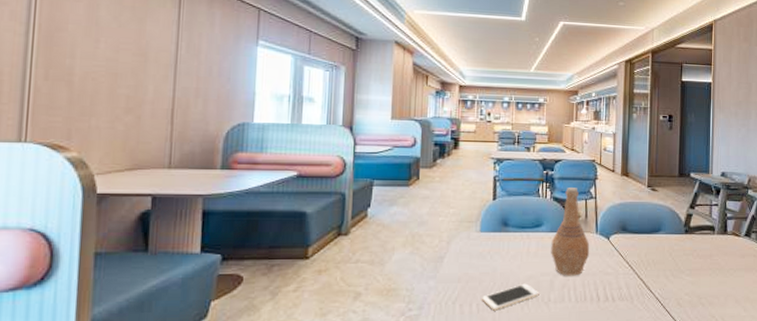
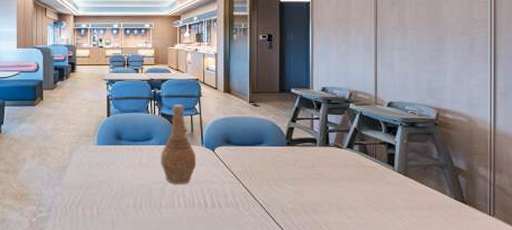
cell phone: present [482,283,540,311] -> none [101,190,152,214]

